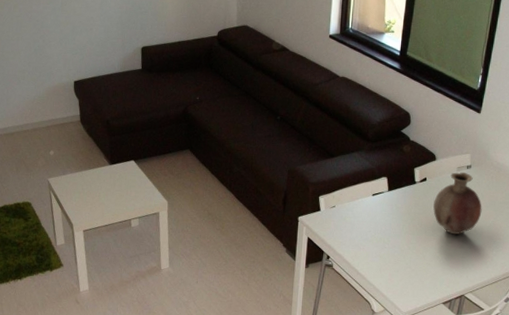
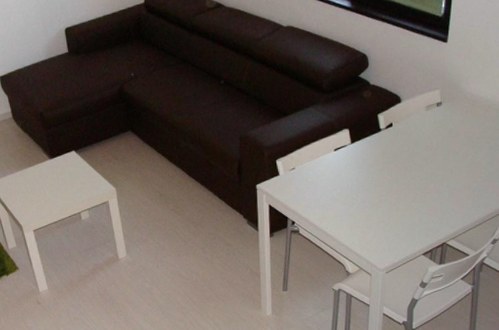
vase: present [433,172,482,235] -> none [403,111,458,180]

